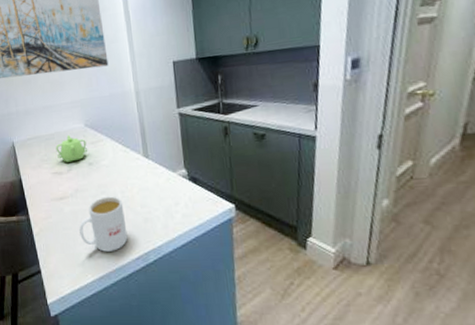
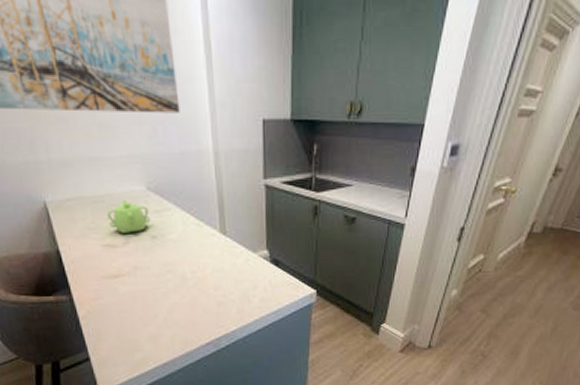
mug: present [79,196,128,252] -> none [139,276,198,337]

